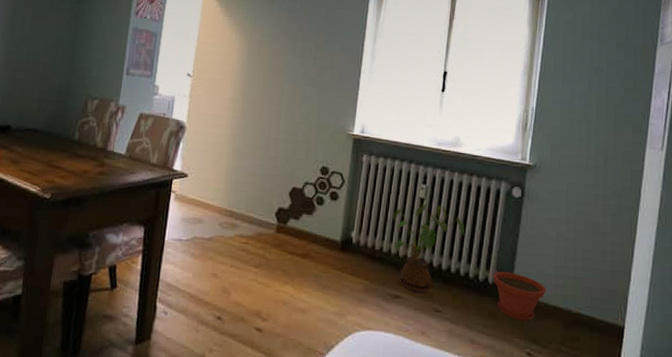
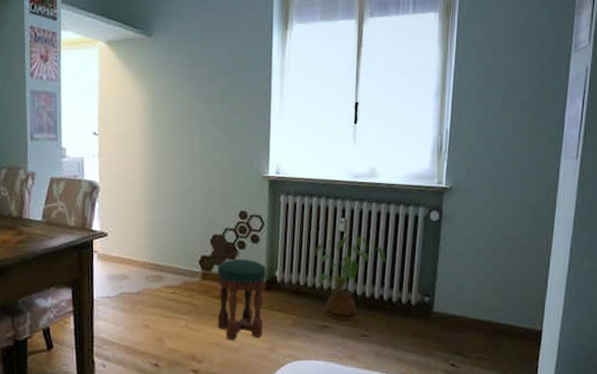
stool: none [287,214,343,300] -> present [217,258,267,340]
plant pot: present [493,271,547,321] -> none [416,292,468,336]

